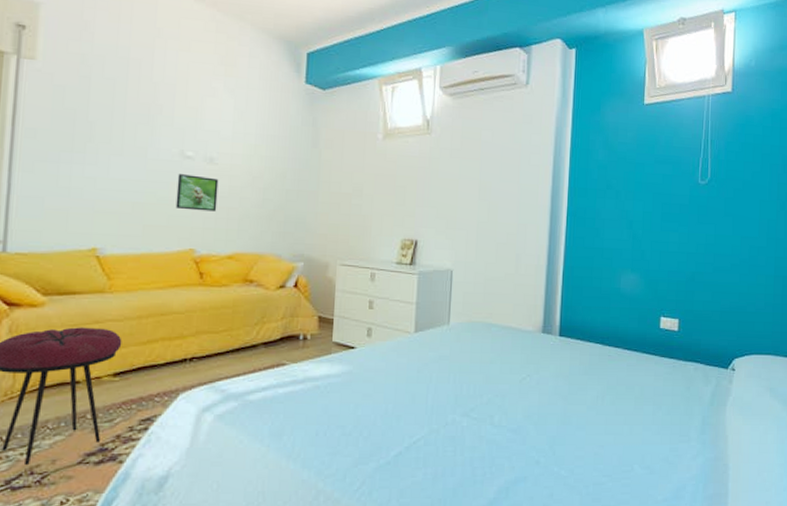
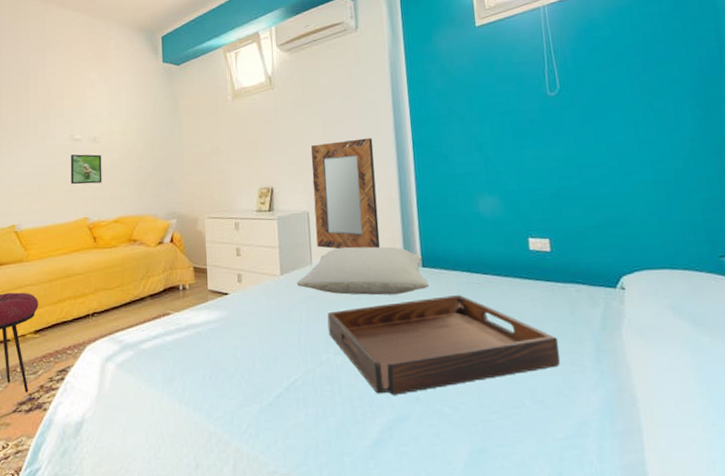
pillow: none [430,310,564,361] -> present [296,246,430,296]
home mirror: none [457,200,528,314] -> present [310,138,381,249]
serving tray: none [457,364,672,457] -> present [327,294,560,395]

